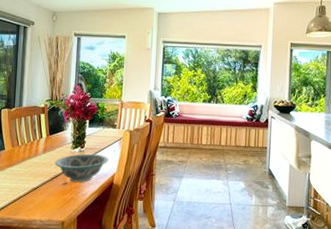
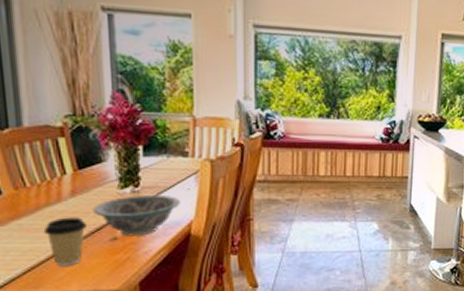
coffee cup: none [24,167,51,201] -> present [43,217,88,266]

